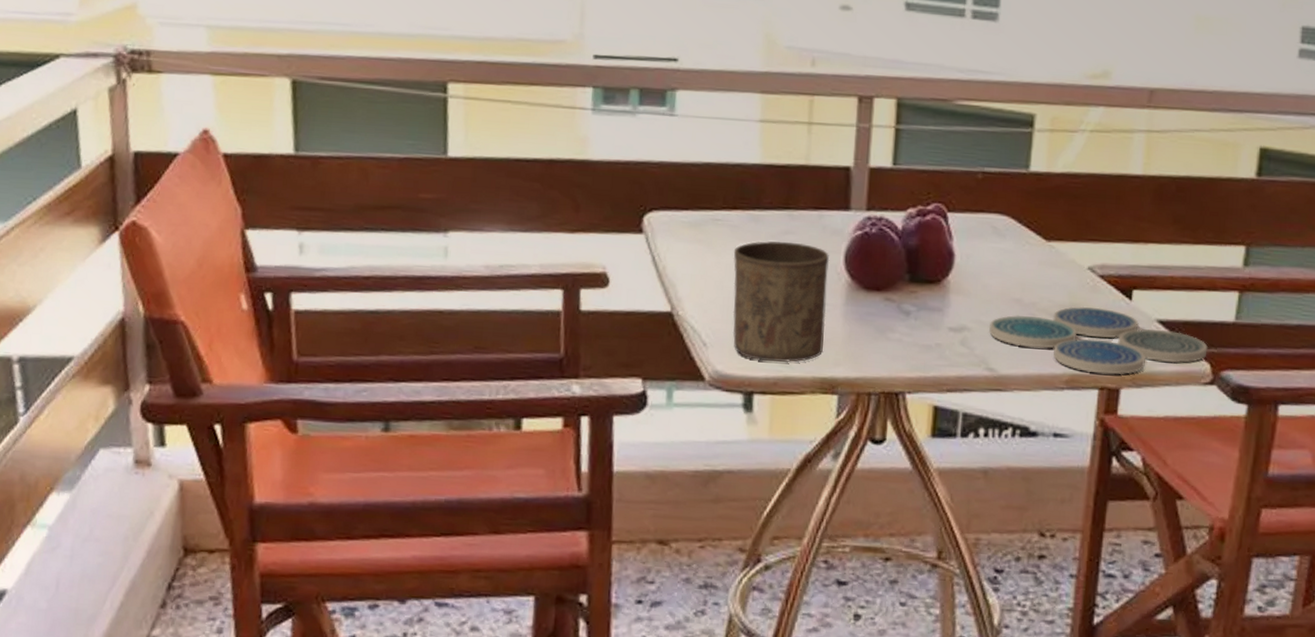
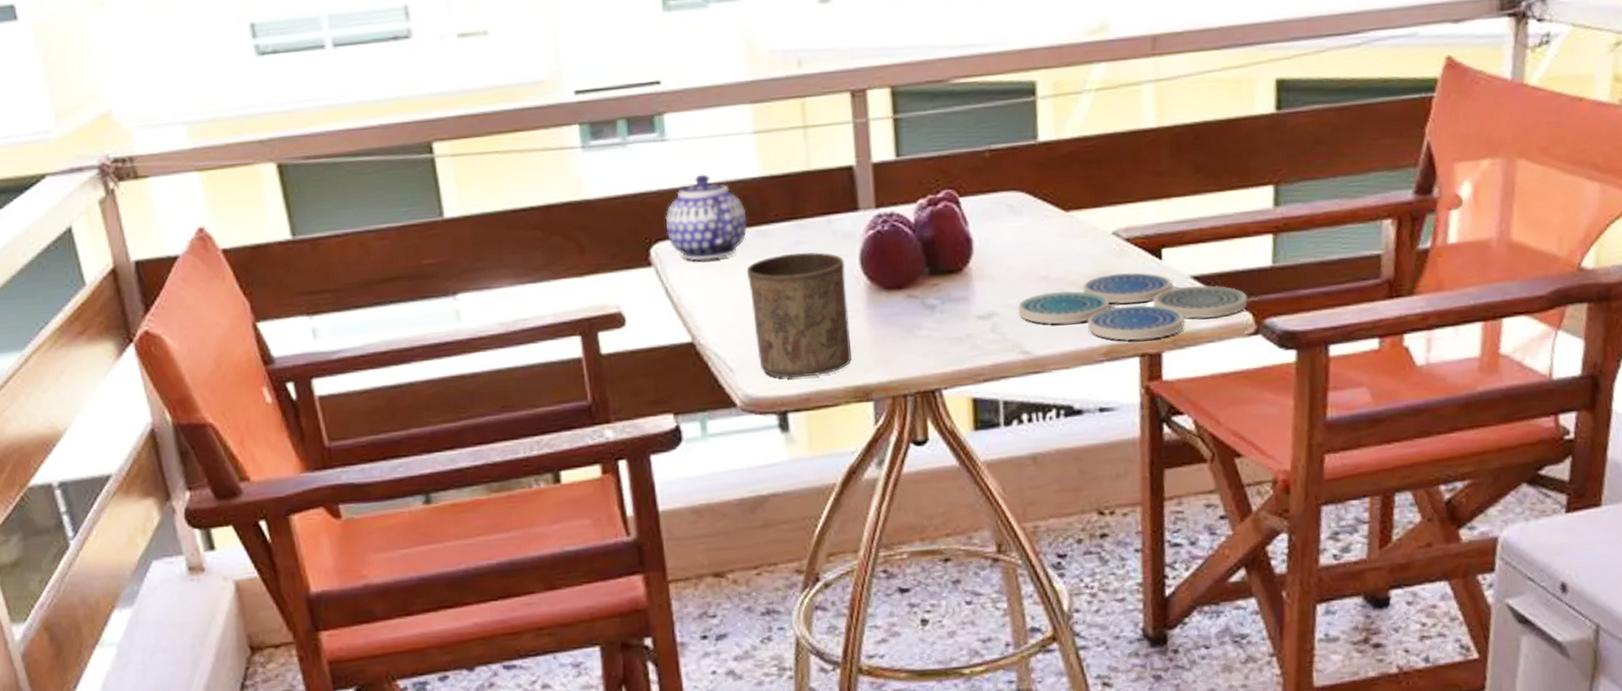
teapot: none [661,153,742,236] -> present [665,174,748,261]

